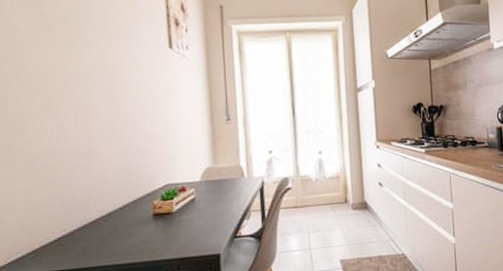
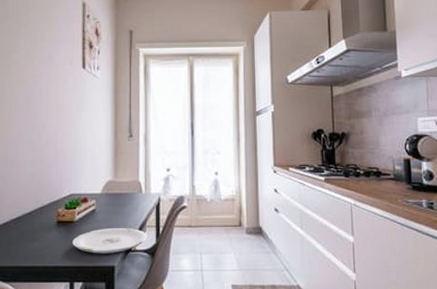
plate: none [172,214,253,244] -> present [72,227,148,254]

